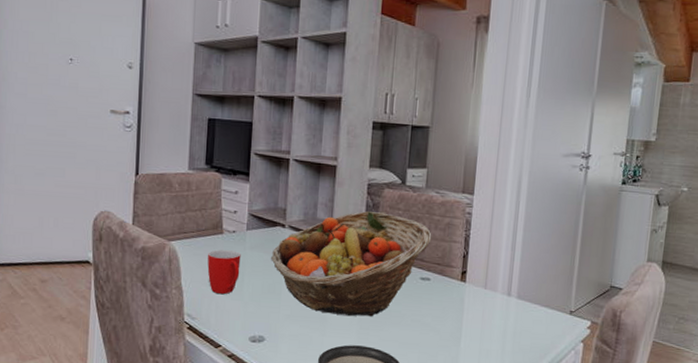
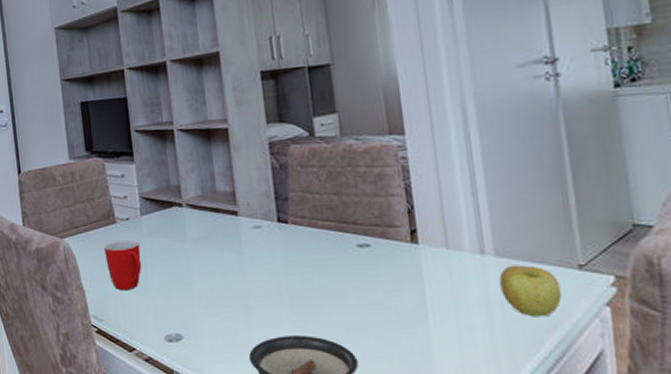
fruit basket: present [271,210,432,317] -> none [172,173,362,301]
apple: none [515,306,555,347] -> present [499,265,562,317]

